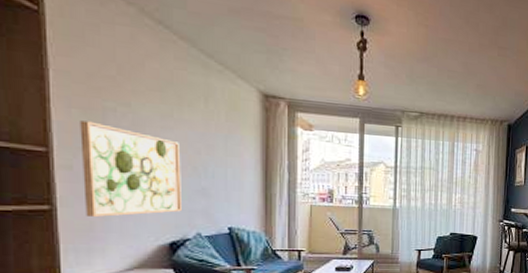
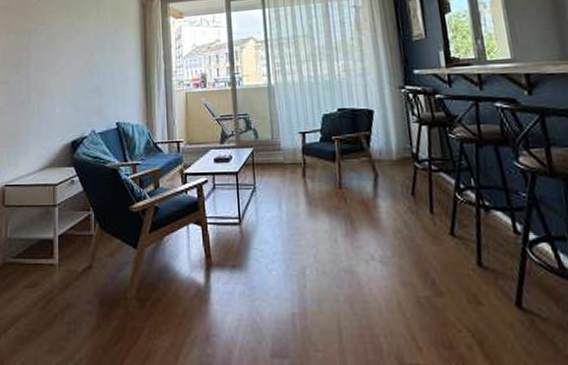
wall art: present [80,120,181,217] -> none [14,42,80,122]

